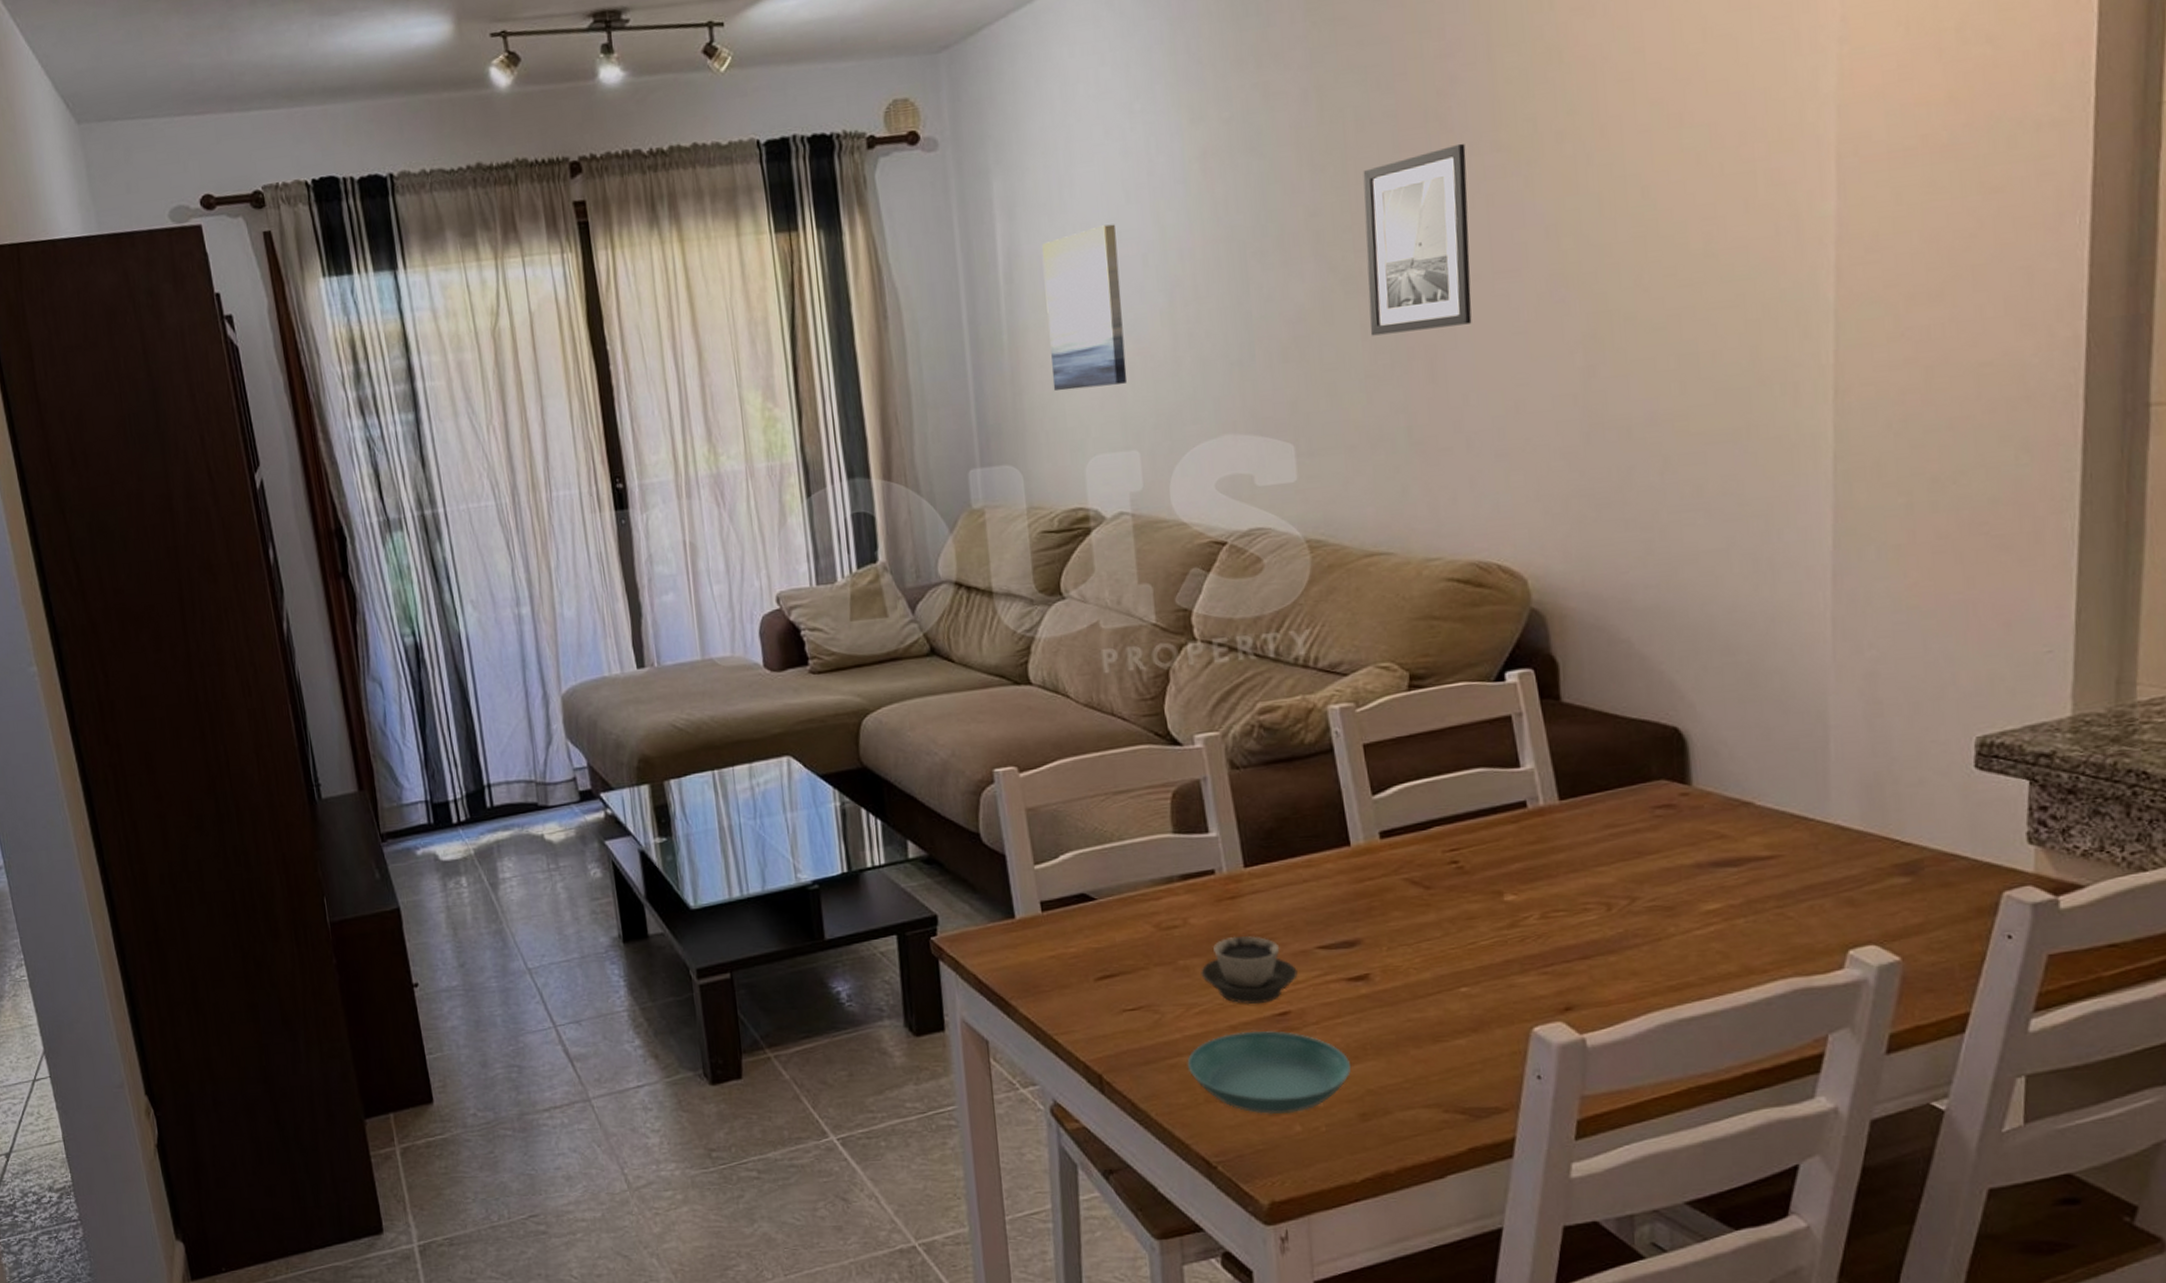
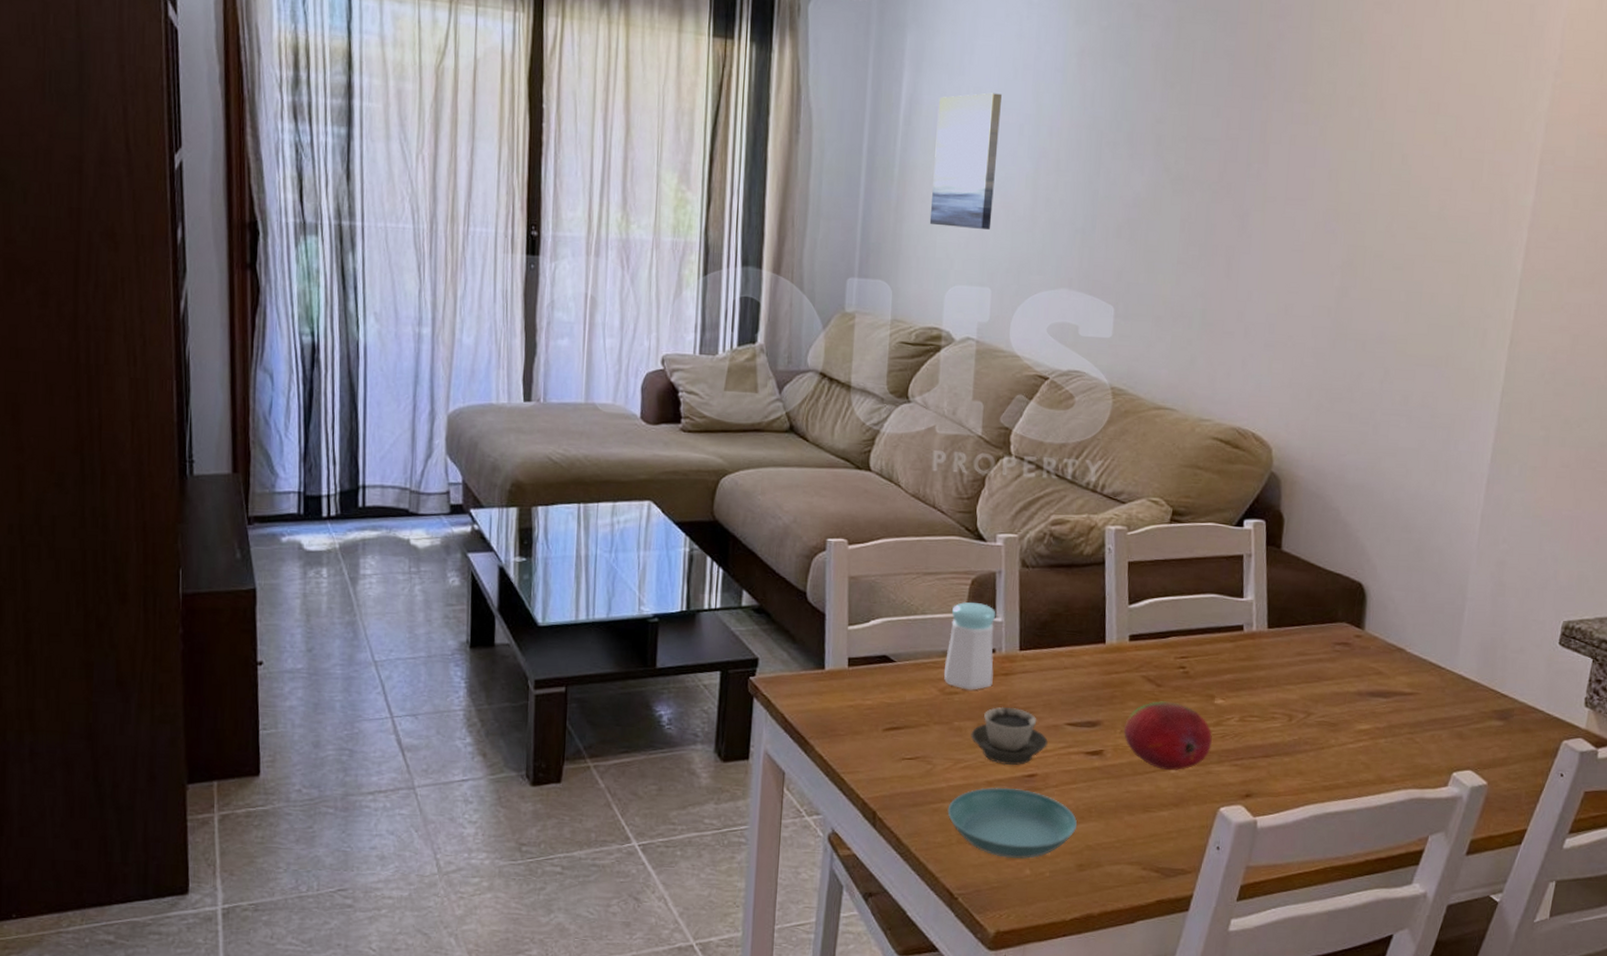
salt shaker: none [1154,818,1218,922] -> present [944,602,996,690]
wall art: present [1363,143,1472,336] -> none [1187,89,1282,236]
fruit: none [1390,905,1510,989] -> present [1123,701,1213,770]

